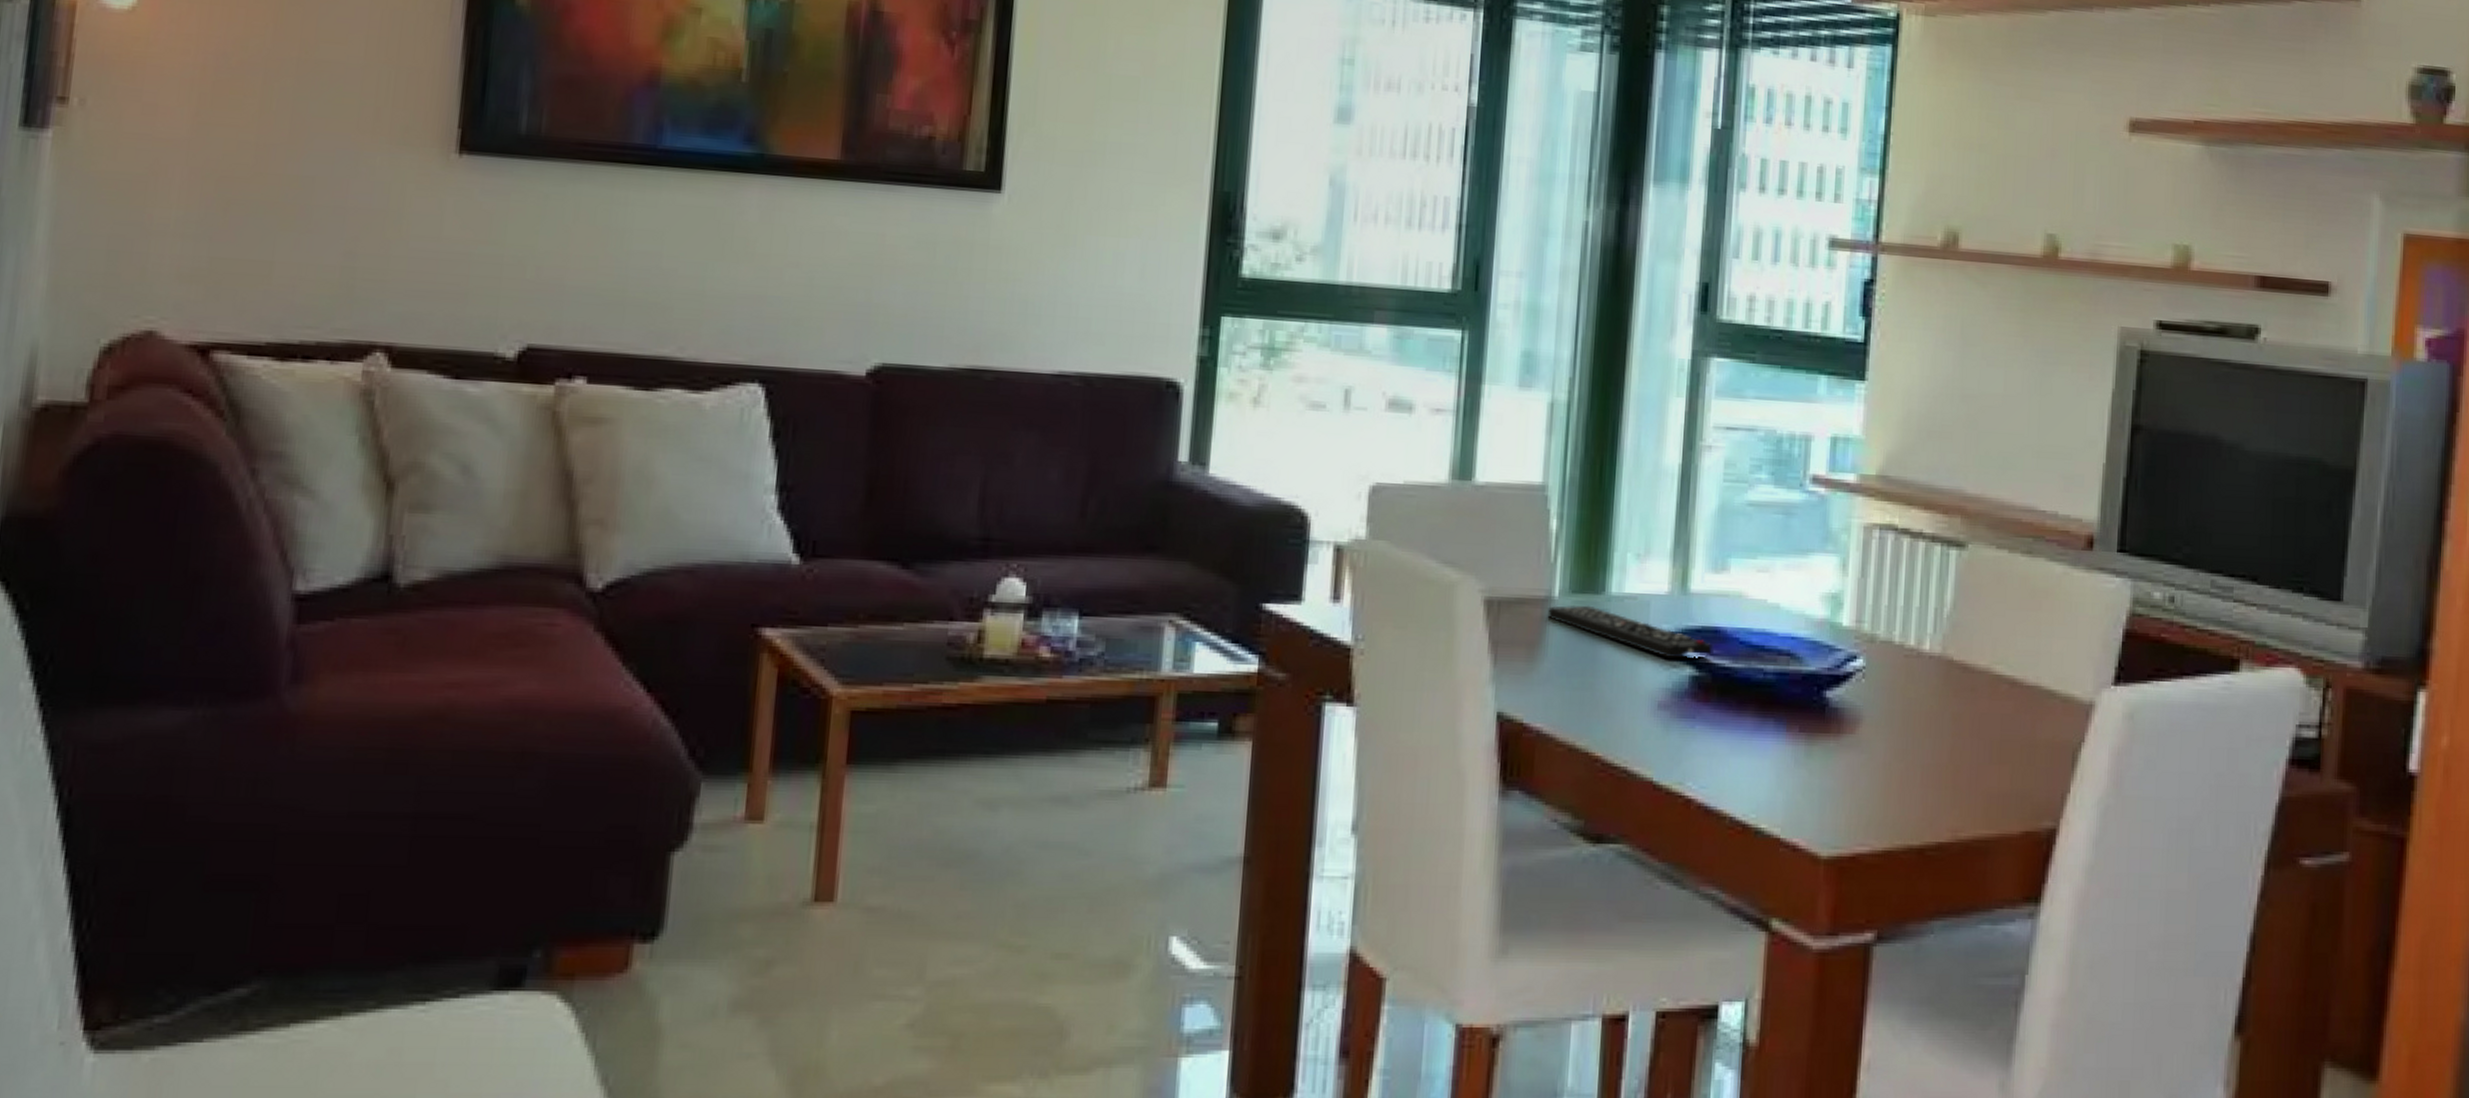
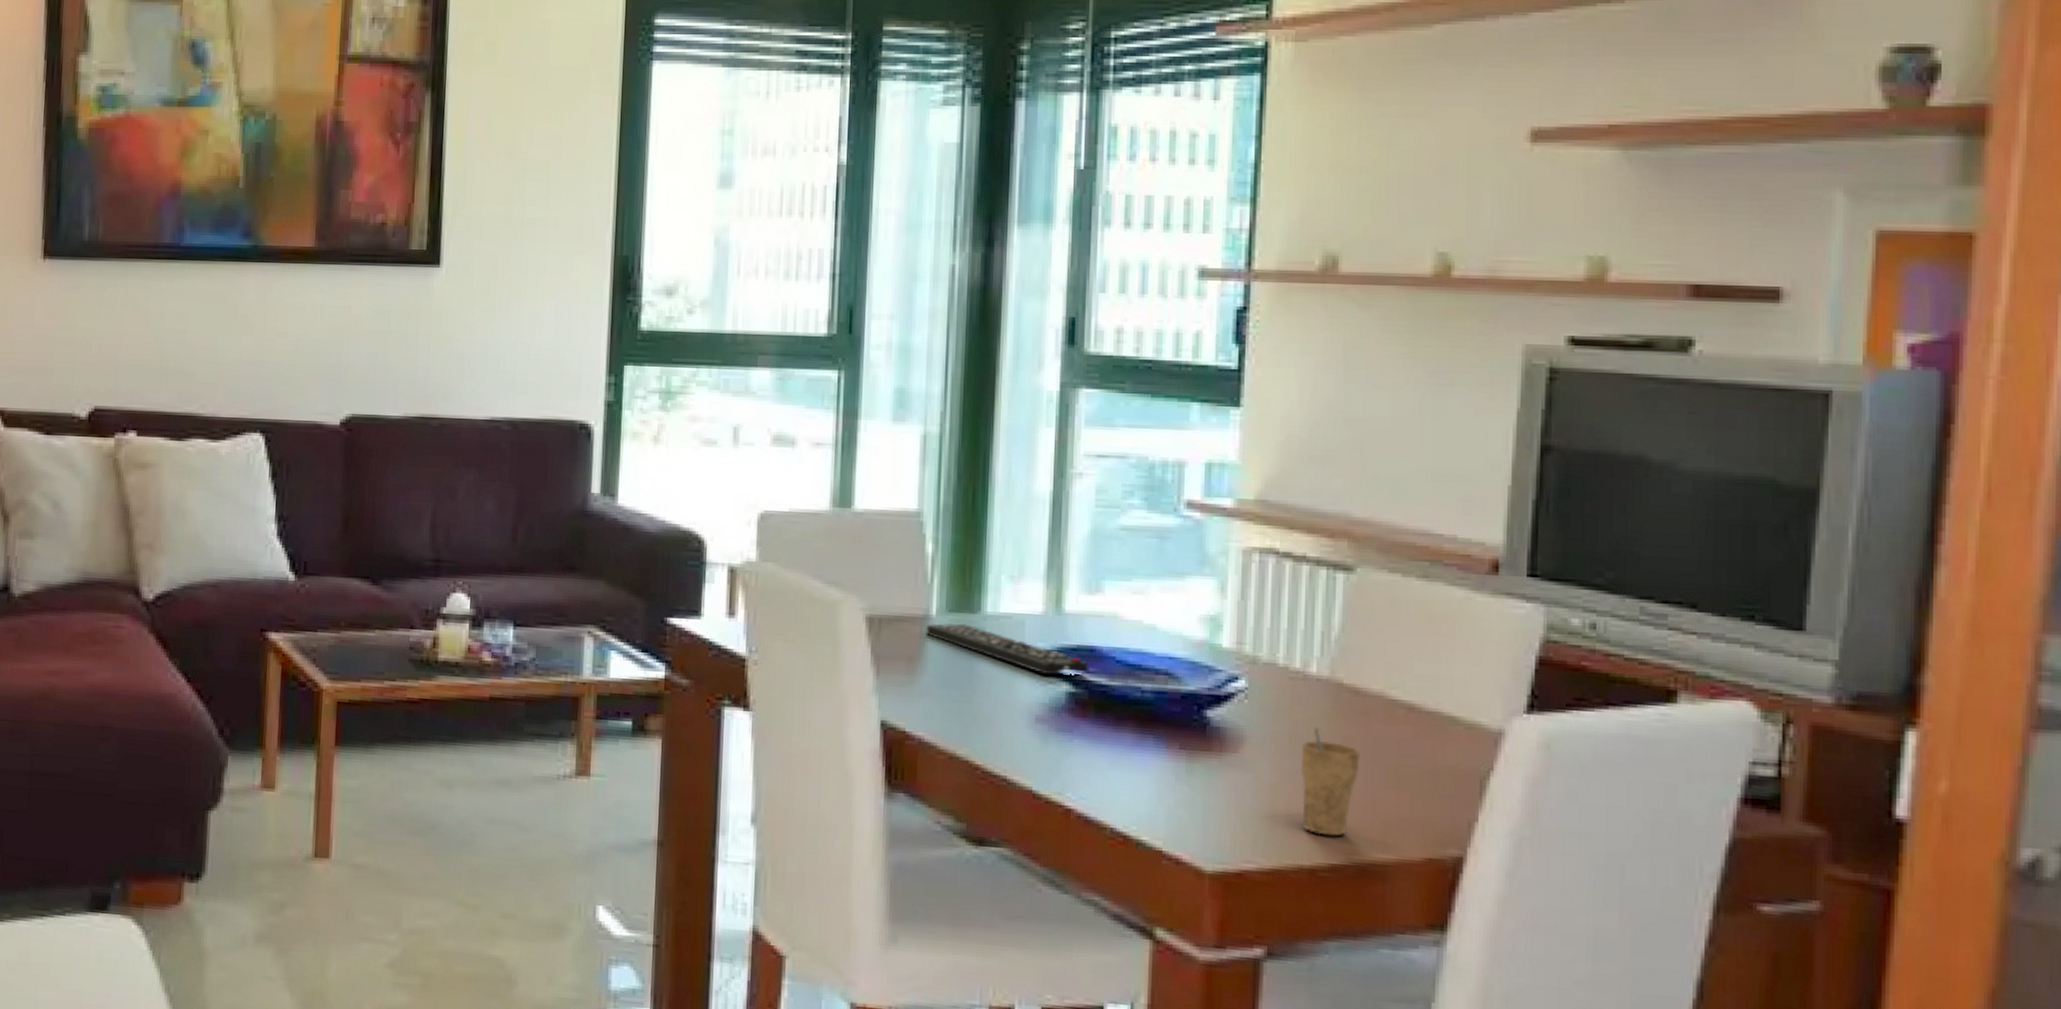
cup: none [1912,705,1968,814] -> present [1300,727,1360,836]

